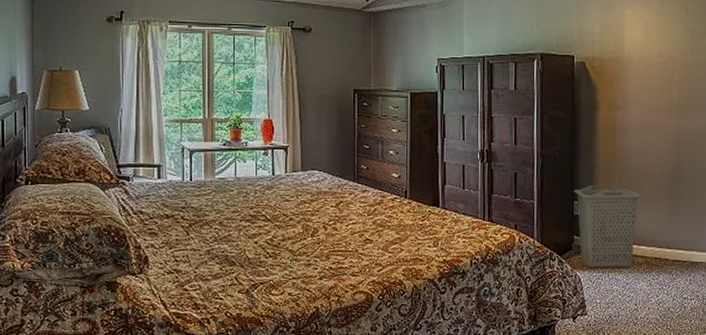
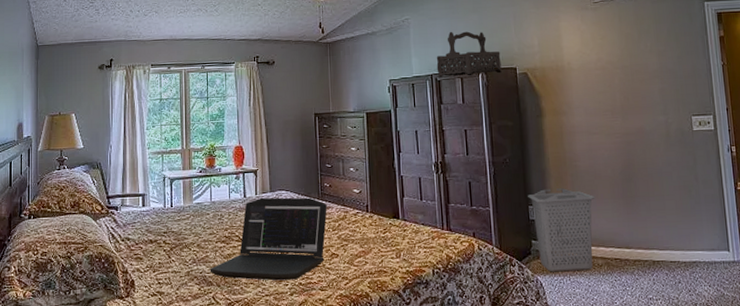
laptop: none [232,176,363,264] -> present [210,197,327,281]
decorative basket: none [490,10,559,61] -> present [436,31,502,78]

